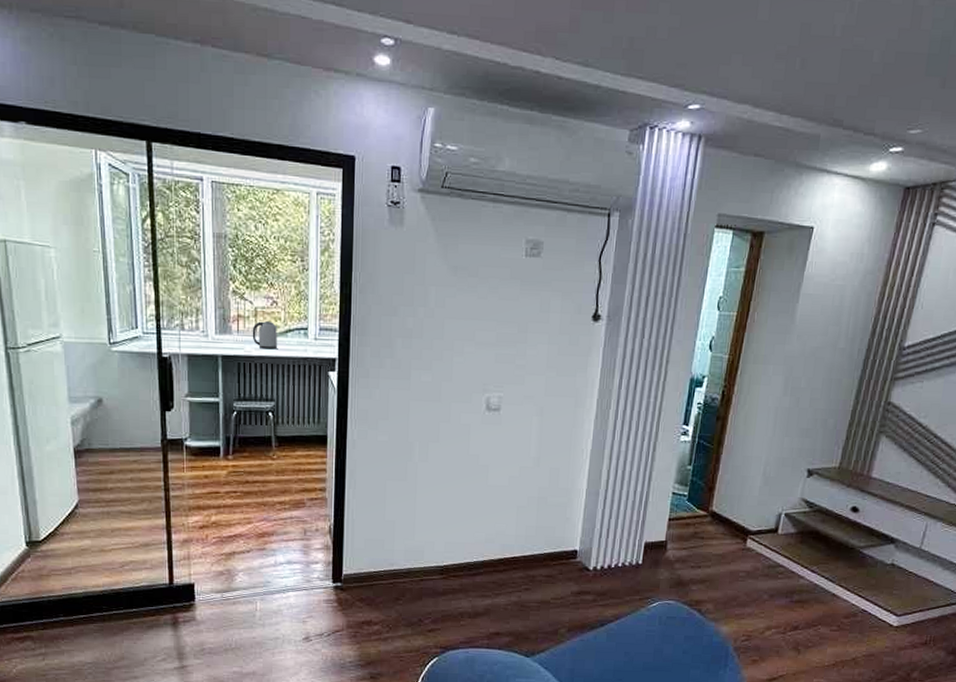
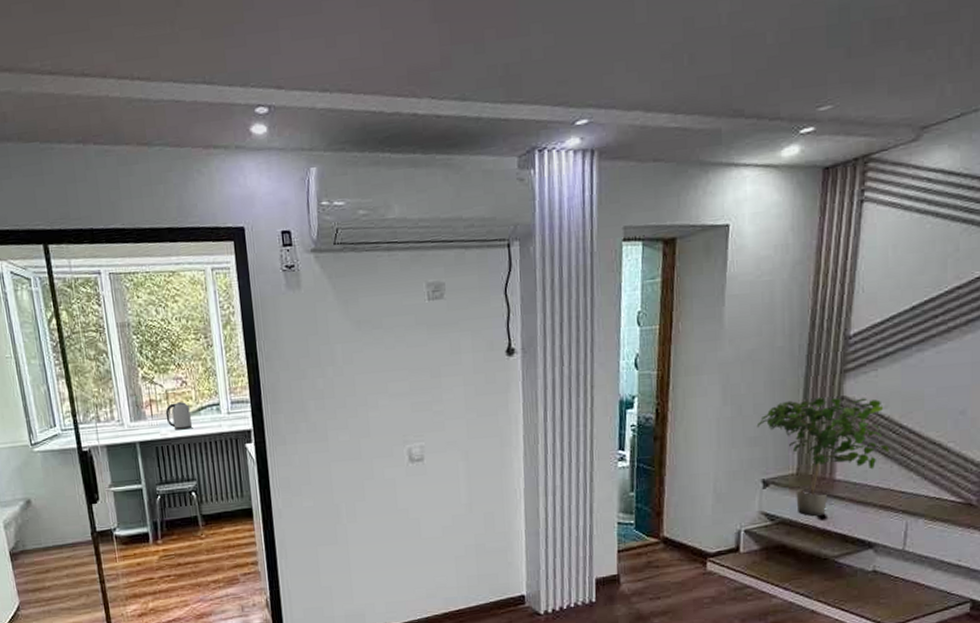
potted plant: none [810,399,923,509] -> present [756,397,890,517]

